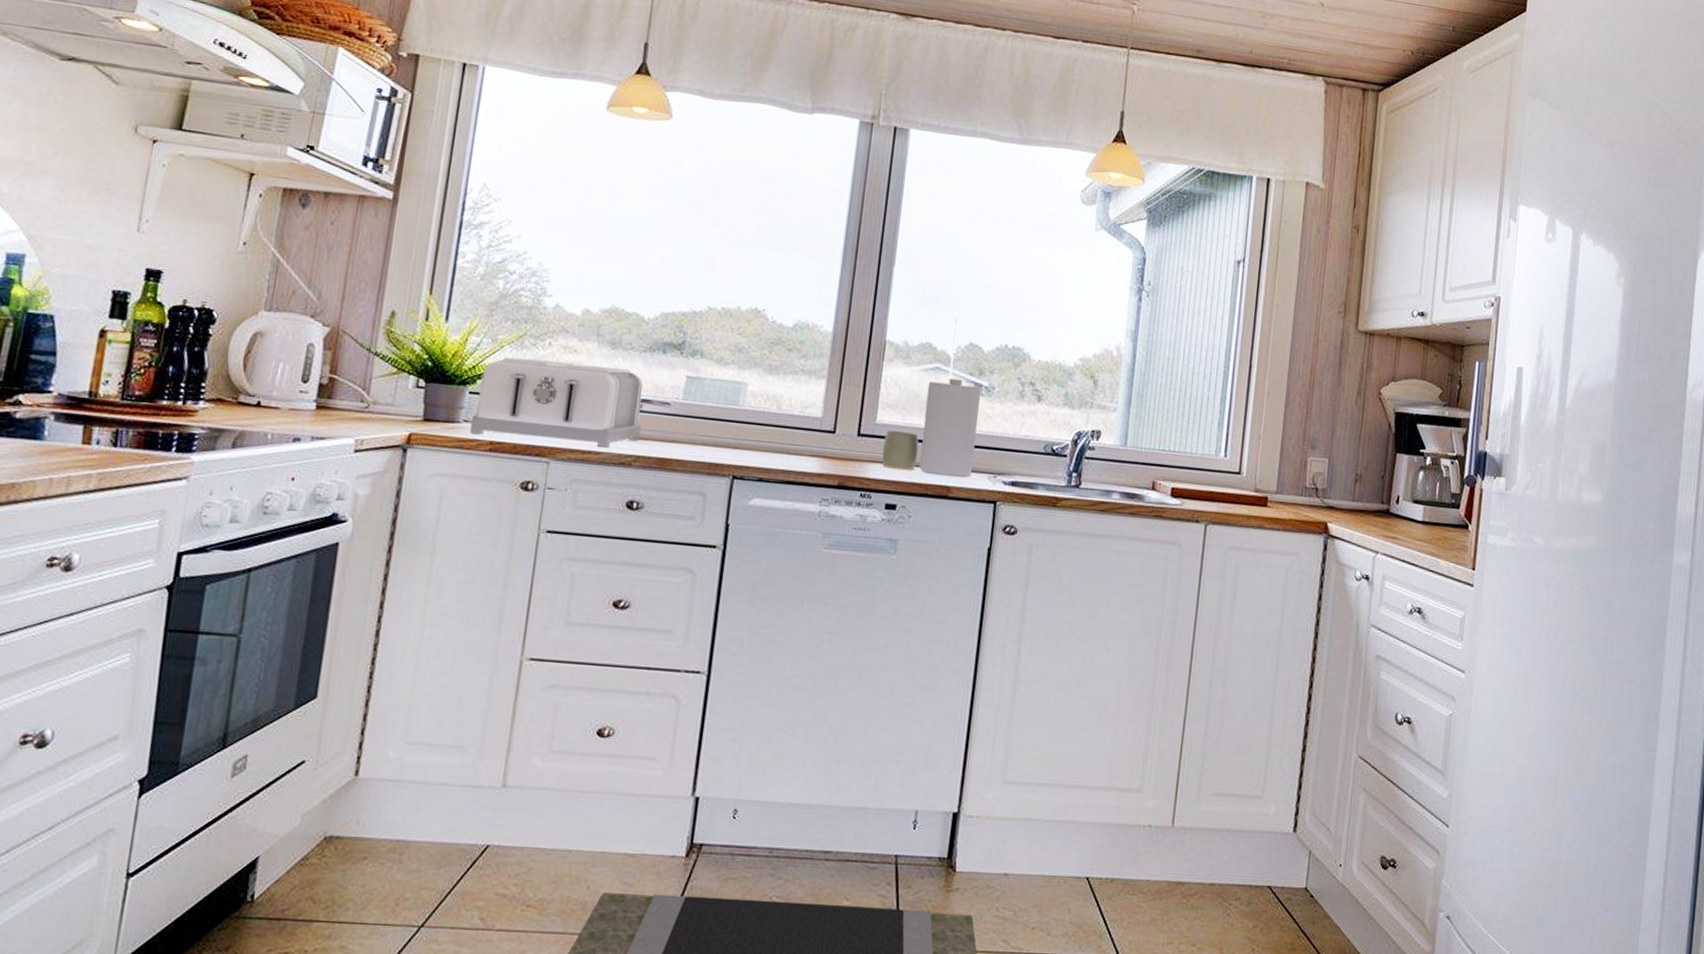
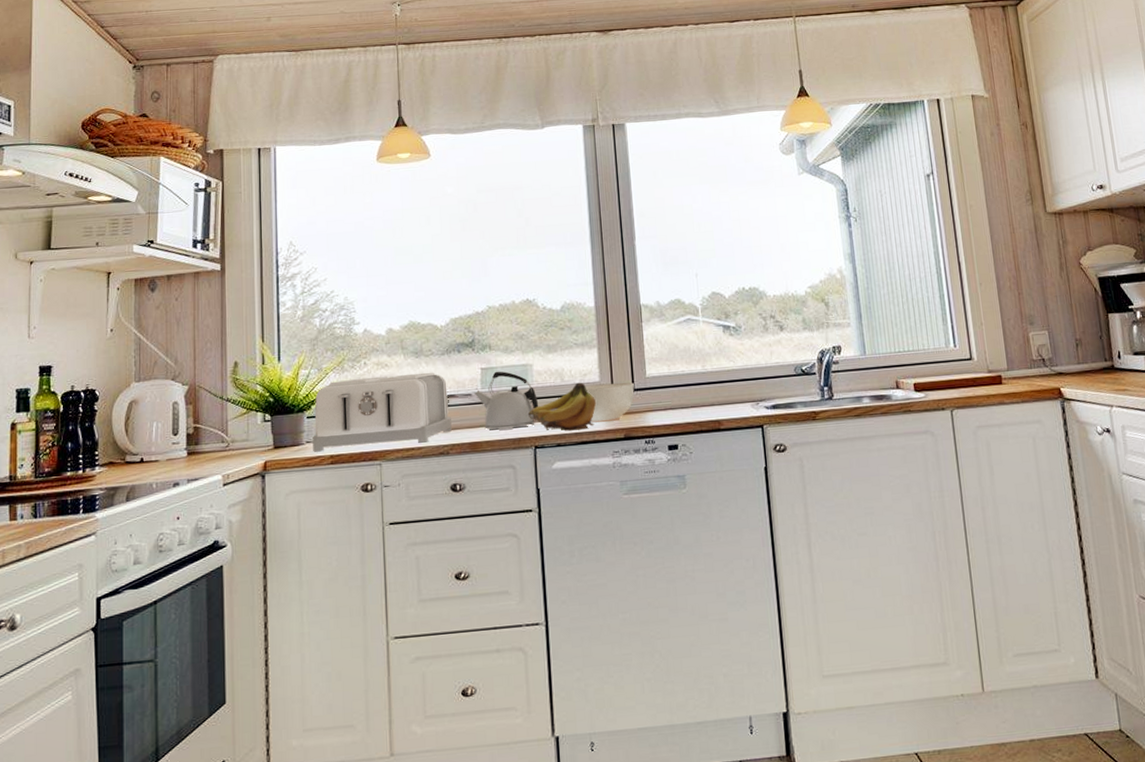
kettle: none [673,382,747,453] -> present [474,371,539,431]
fruit: none [731,413,813,468] -> present [527,382,596,431]
bowl: none [785,418,860,465] -> present [569,382,634,423]
mug: present [882,430,919,470] -> none [656,379,688,414]
paper towel holder: present [919,378,981,478] -> none [683,325,736,413]

